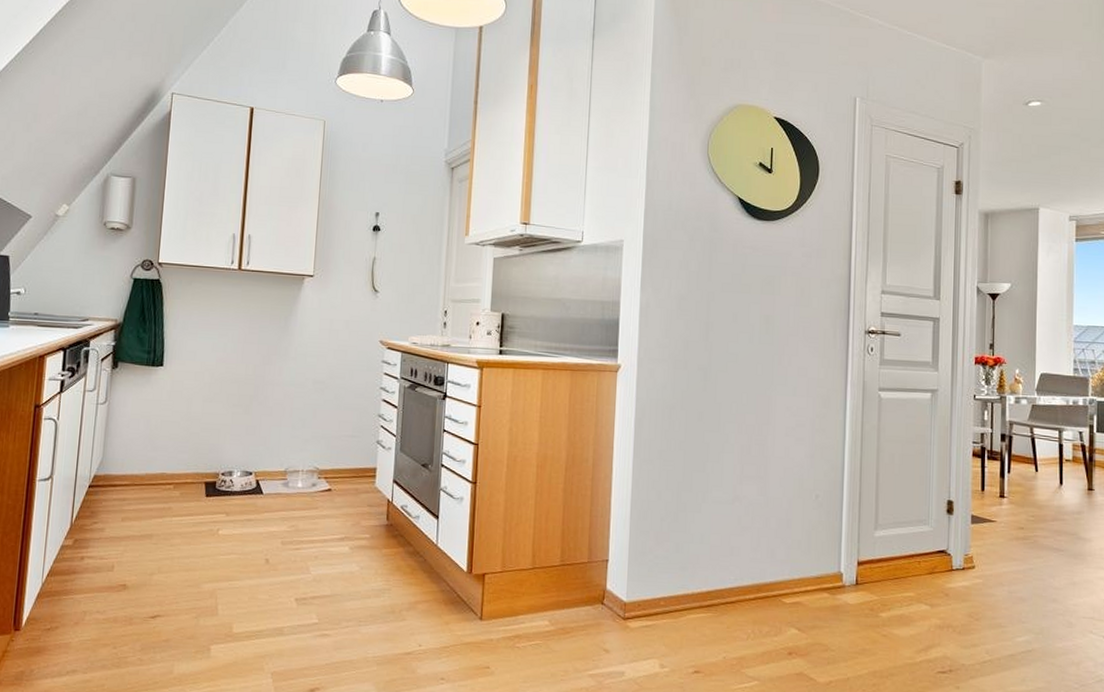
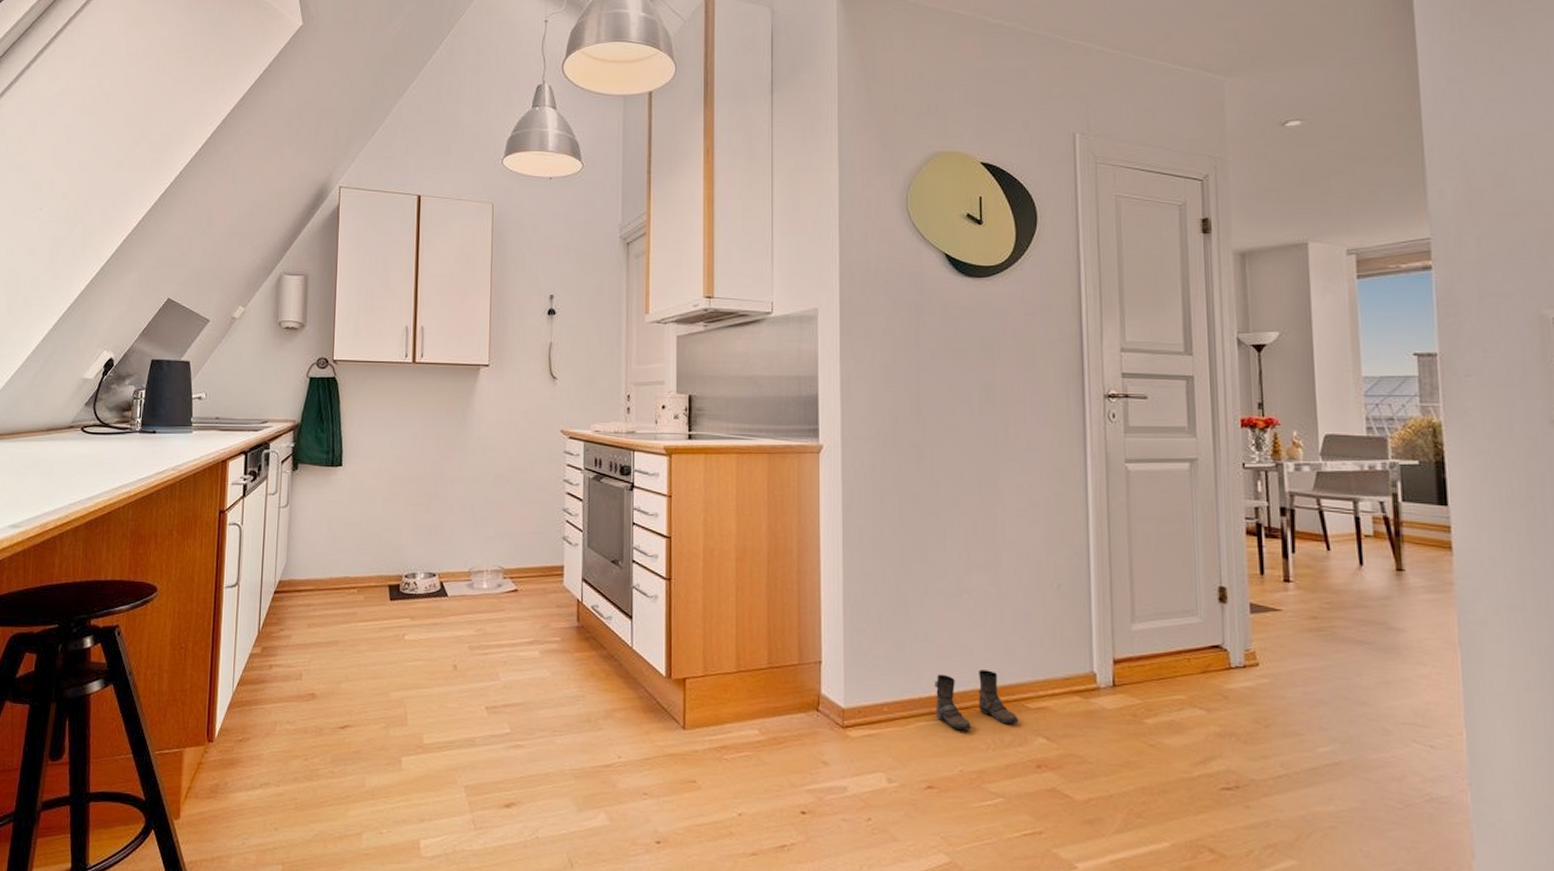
boots: none [705,569,776,622] -> present [934,670,1019,731]

